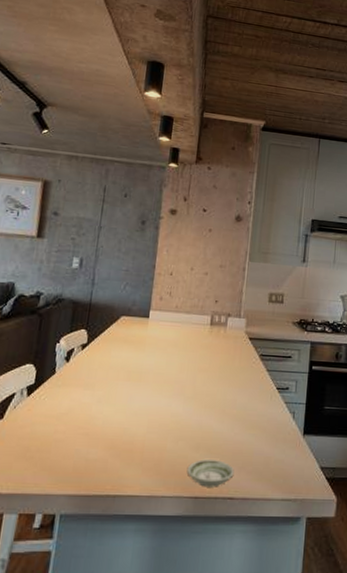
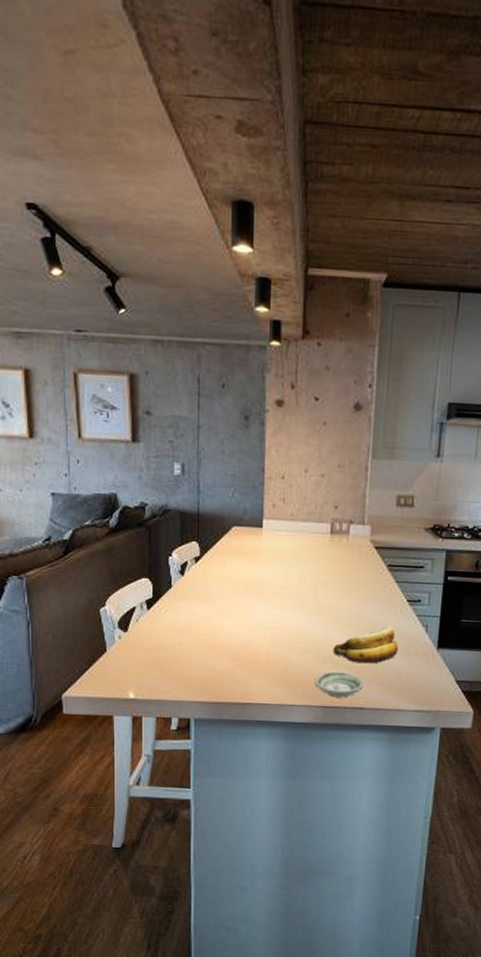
banana: none [206,413,268,451] -> present [333,626,399,664]

